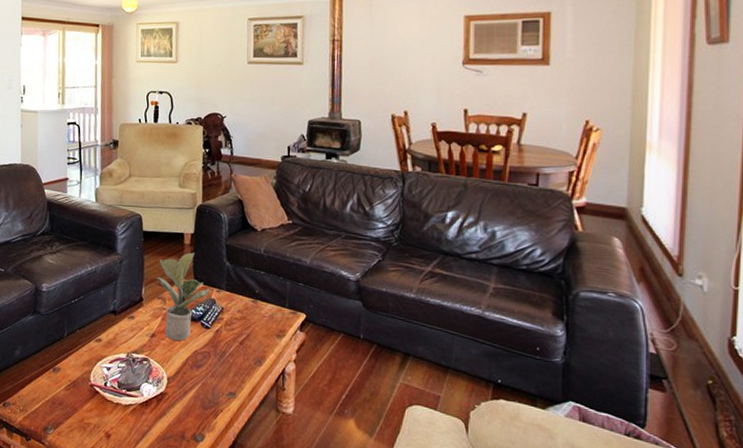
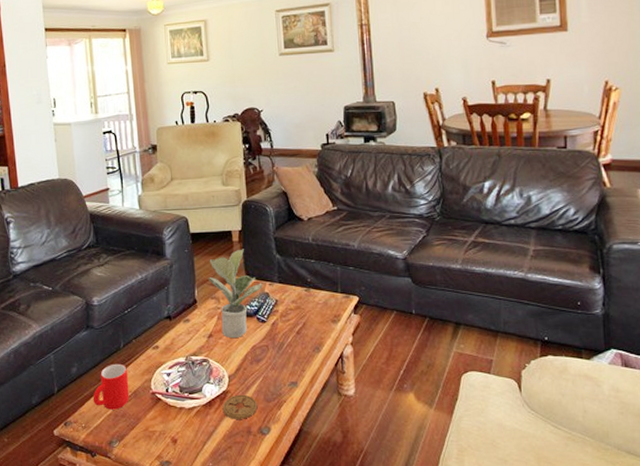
mug: none [32,351,69,397] -> present [93,363,129,410]
coaster: none [158,397,194,423] -> present [222,394,258,419]

